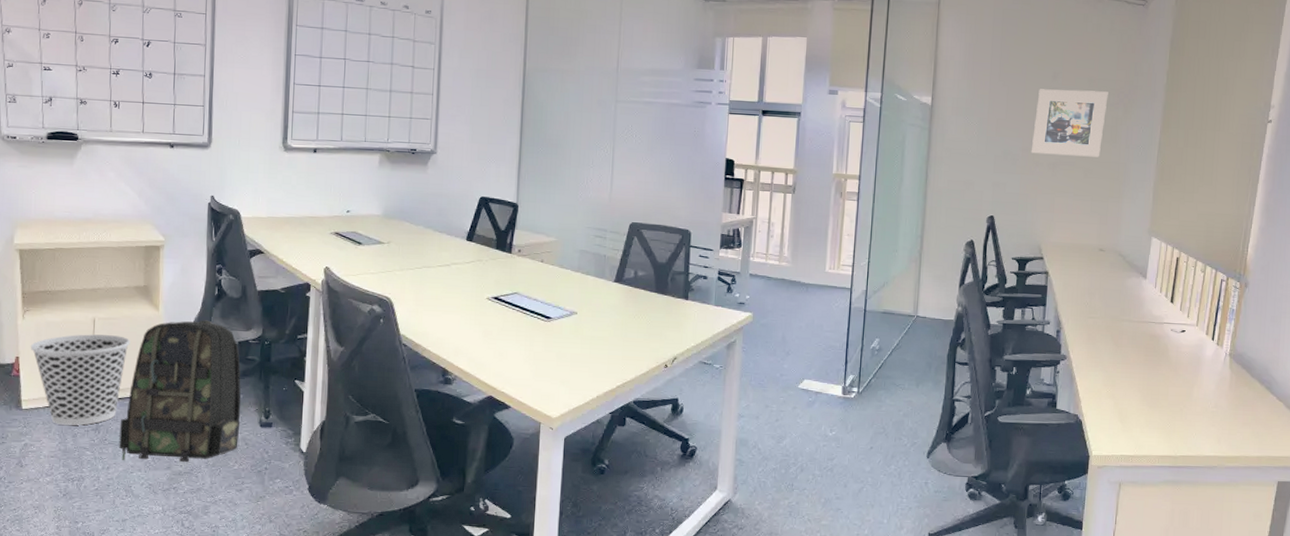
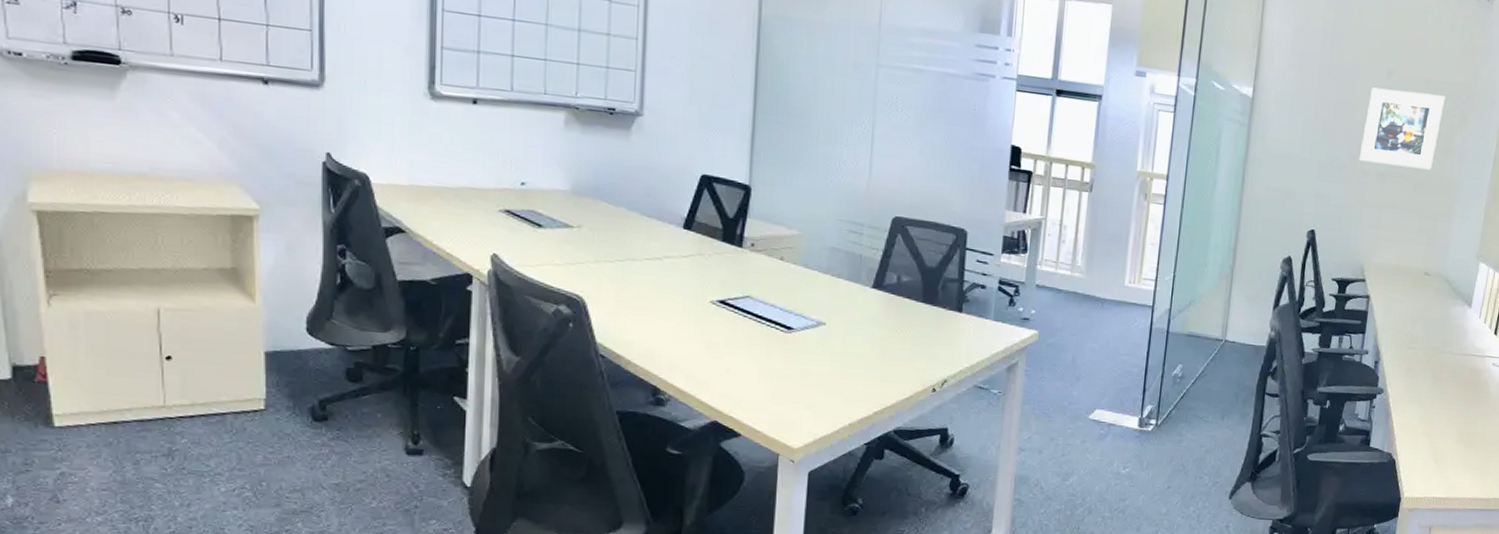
wastebasket: present [30,334,130,425] -> none [61,329,214,450]
backpack: present [119,320,241,462] -> none [203,316,379,498]

